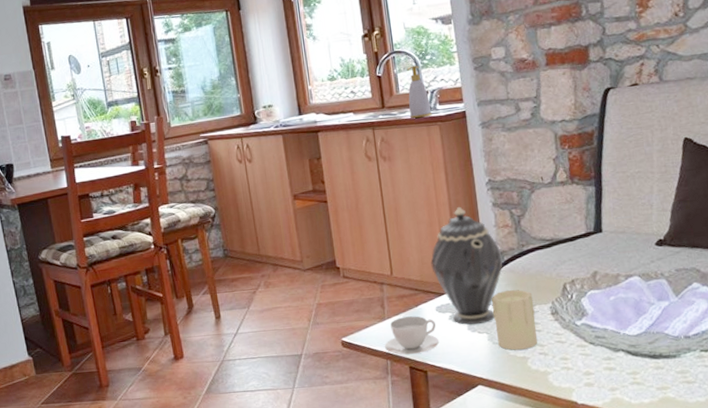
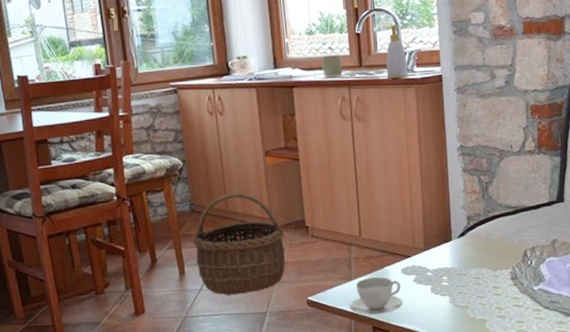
wicker basket: none [227,236,319,339] -> present [193,192,286,296]
mug: none [345,98,366,121] -> present [322,55,343,78]
teapot: present [430,207,503,325] -> none [399,171,469,287]
candle: present [491,289,538,350] -> none [455,254,497,313]

